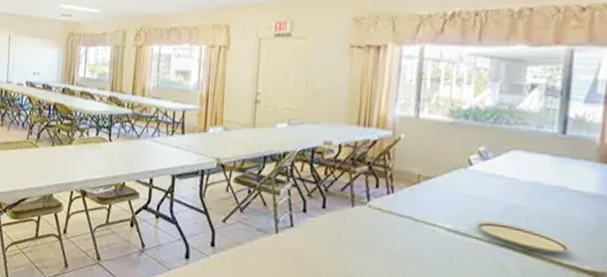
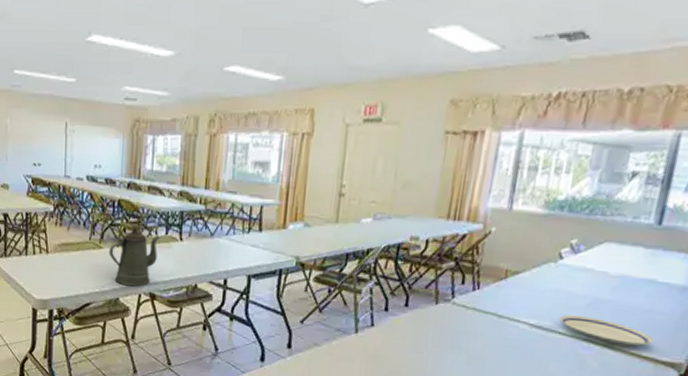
coffee pot: none [44,124,92,184] -> present [108,222,161,287]

